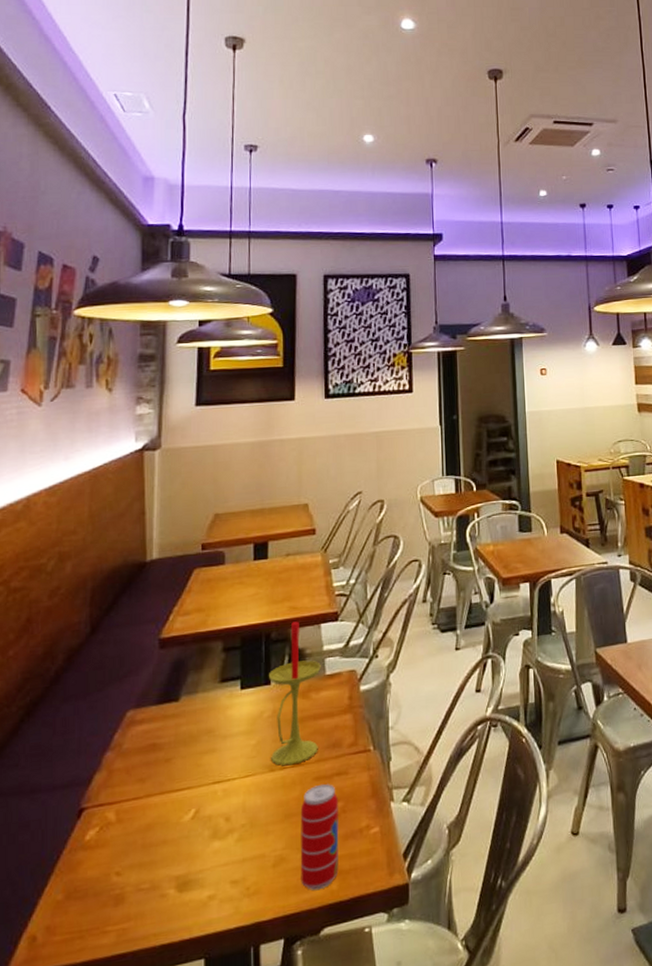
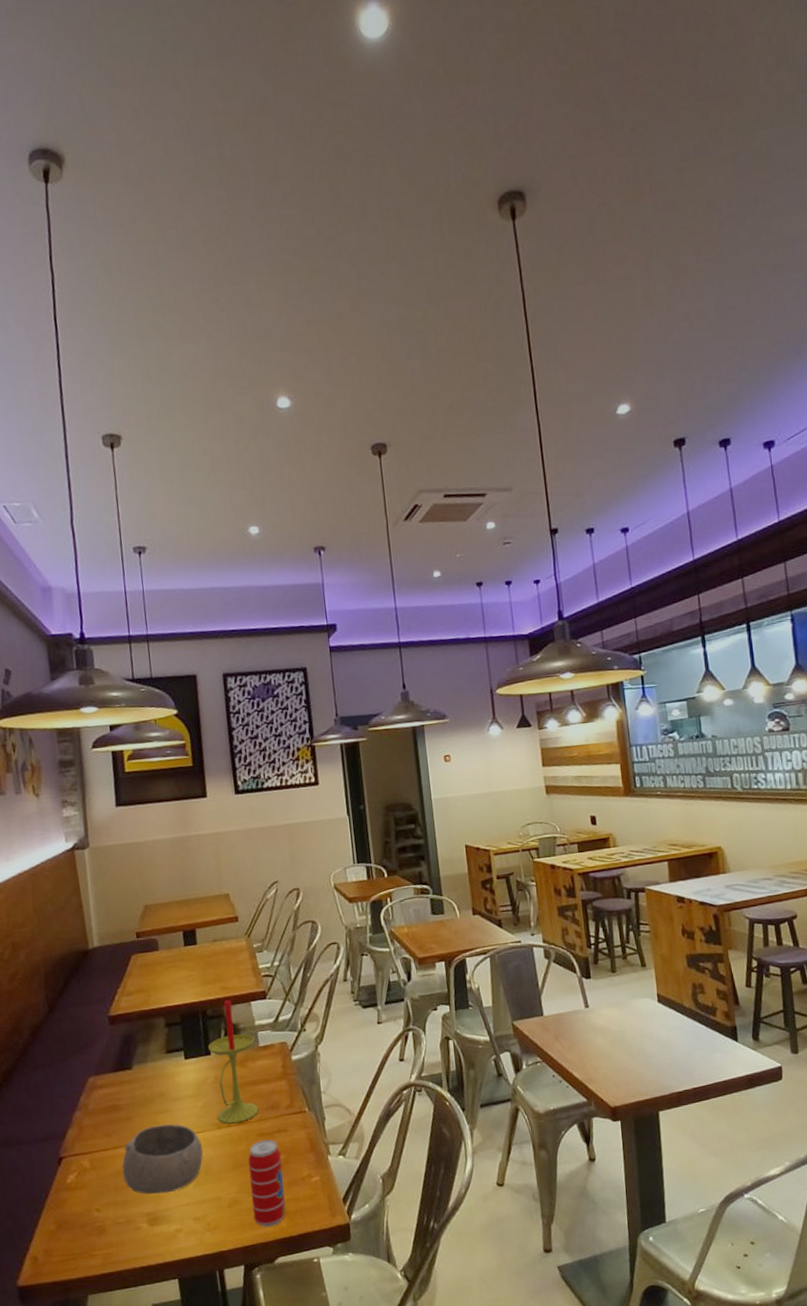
bowl: none [153,766,251,854] -> present [122,1124,204,1195]

